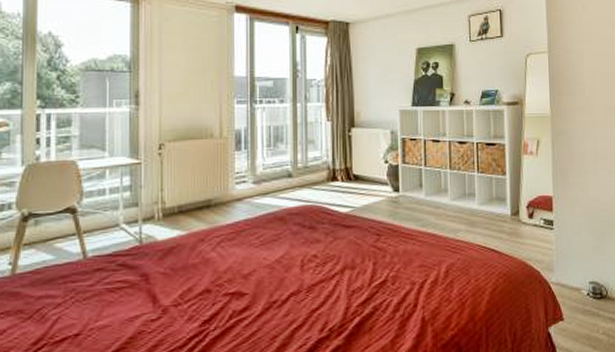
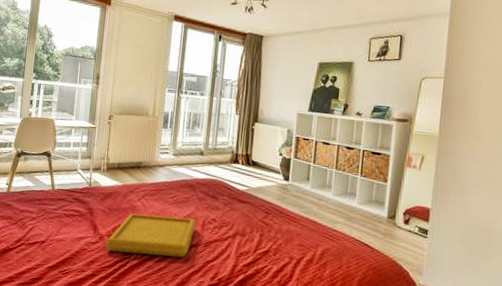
serving tray: none [170,260,293,326] -> present [104,213,196,258]

